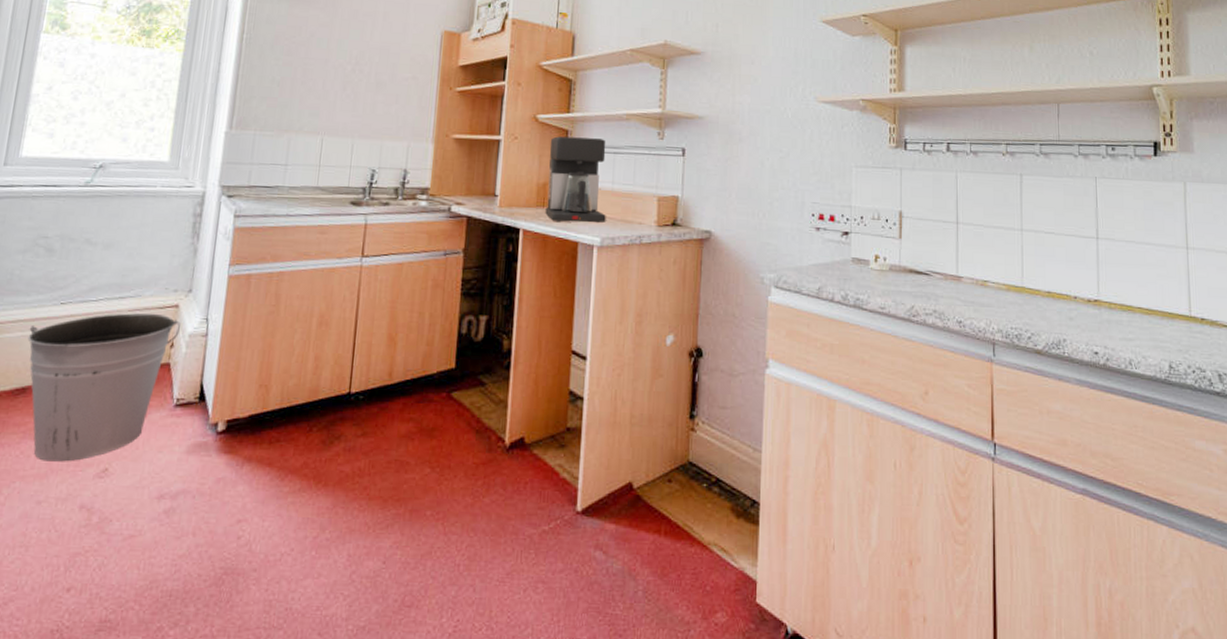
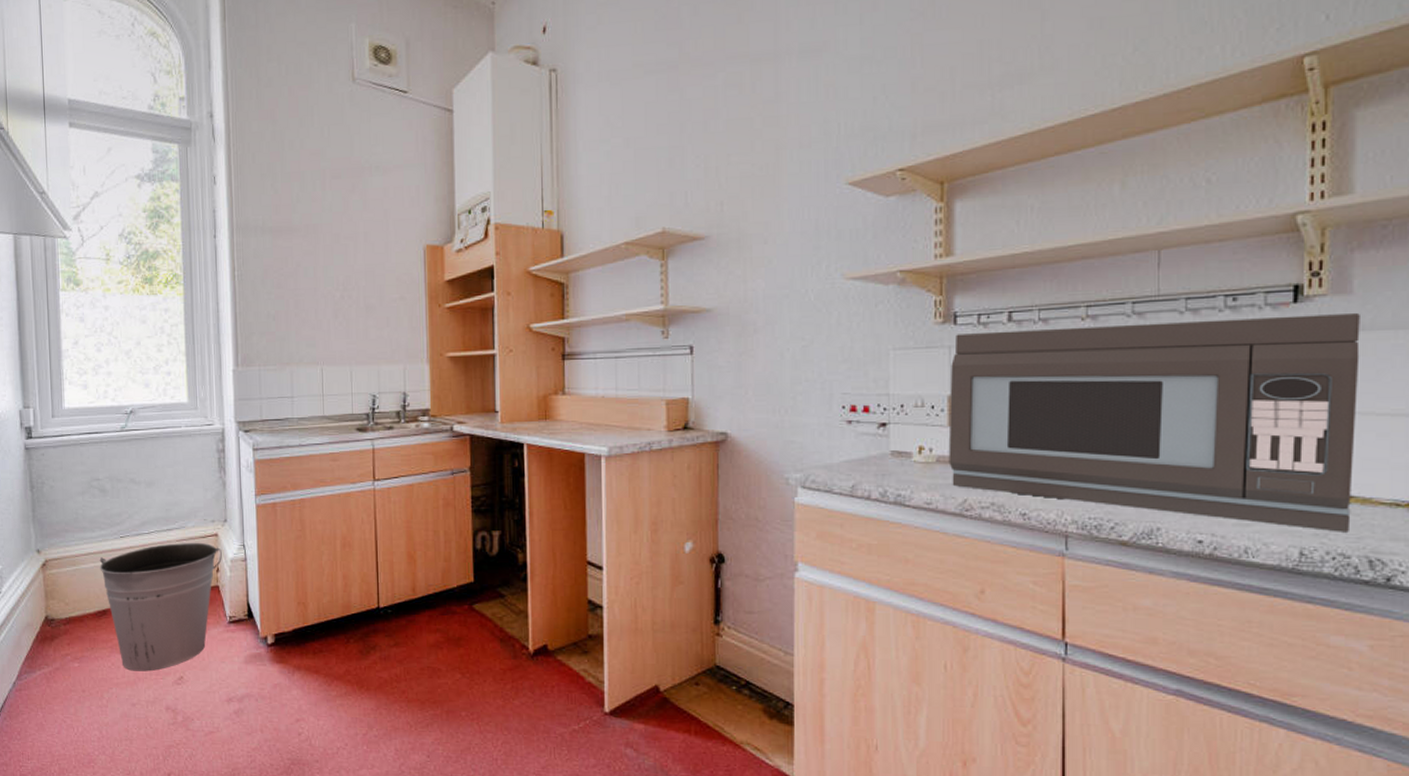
coffee maker: present [545,136,606,224] -> none [546,343,612,435]
microwave: none [899,158,1204,349] -> present [948,313,1360,532]

